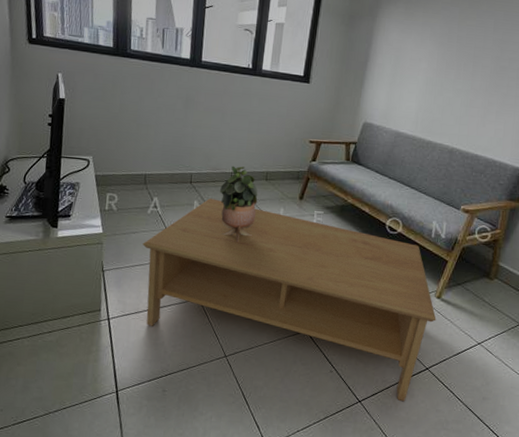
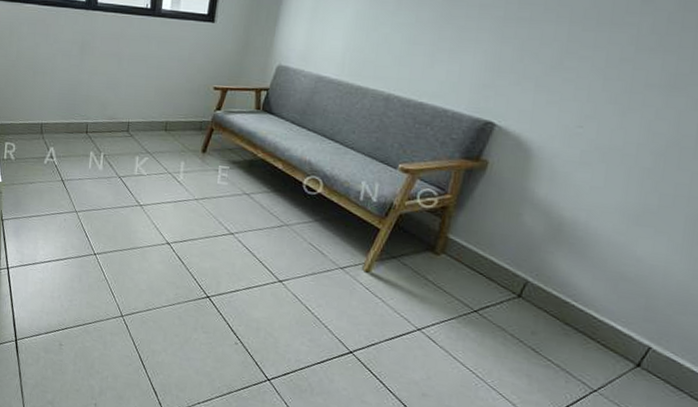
coffee table: present [142,198,436,402] -> none [39,149,364,387]
potted plant: present [220,165,258,243] -> none [116,115,157,198]

